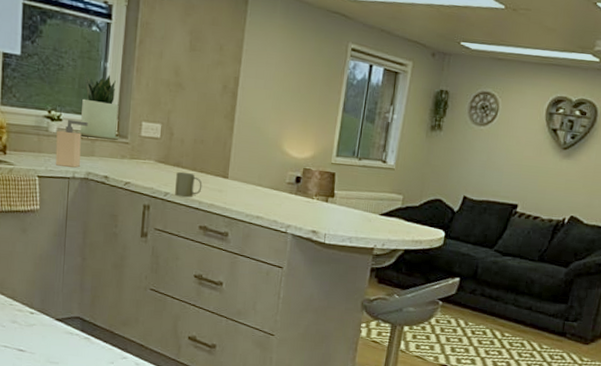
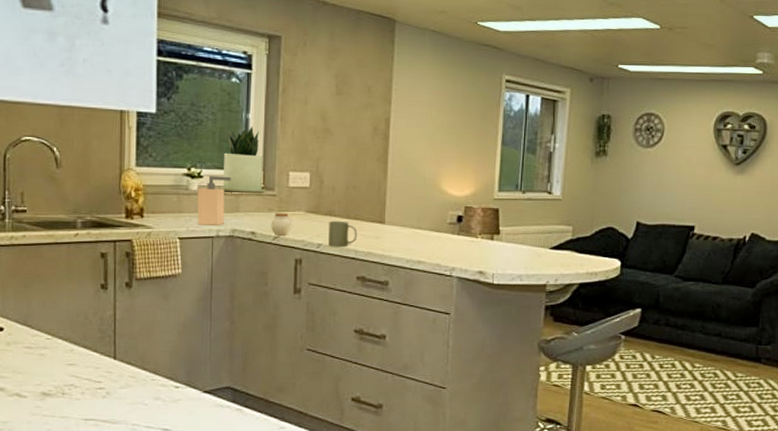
jar: none [123,160,143,182] -> present [271,213,292,235]

